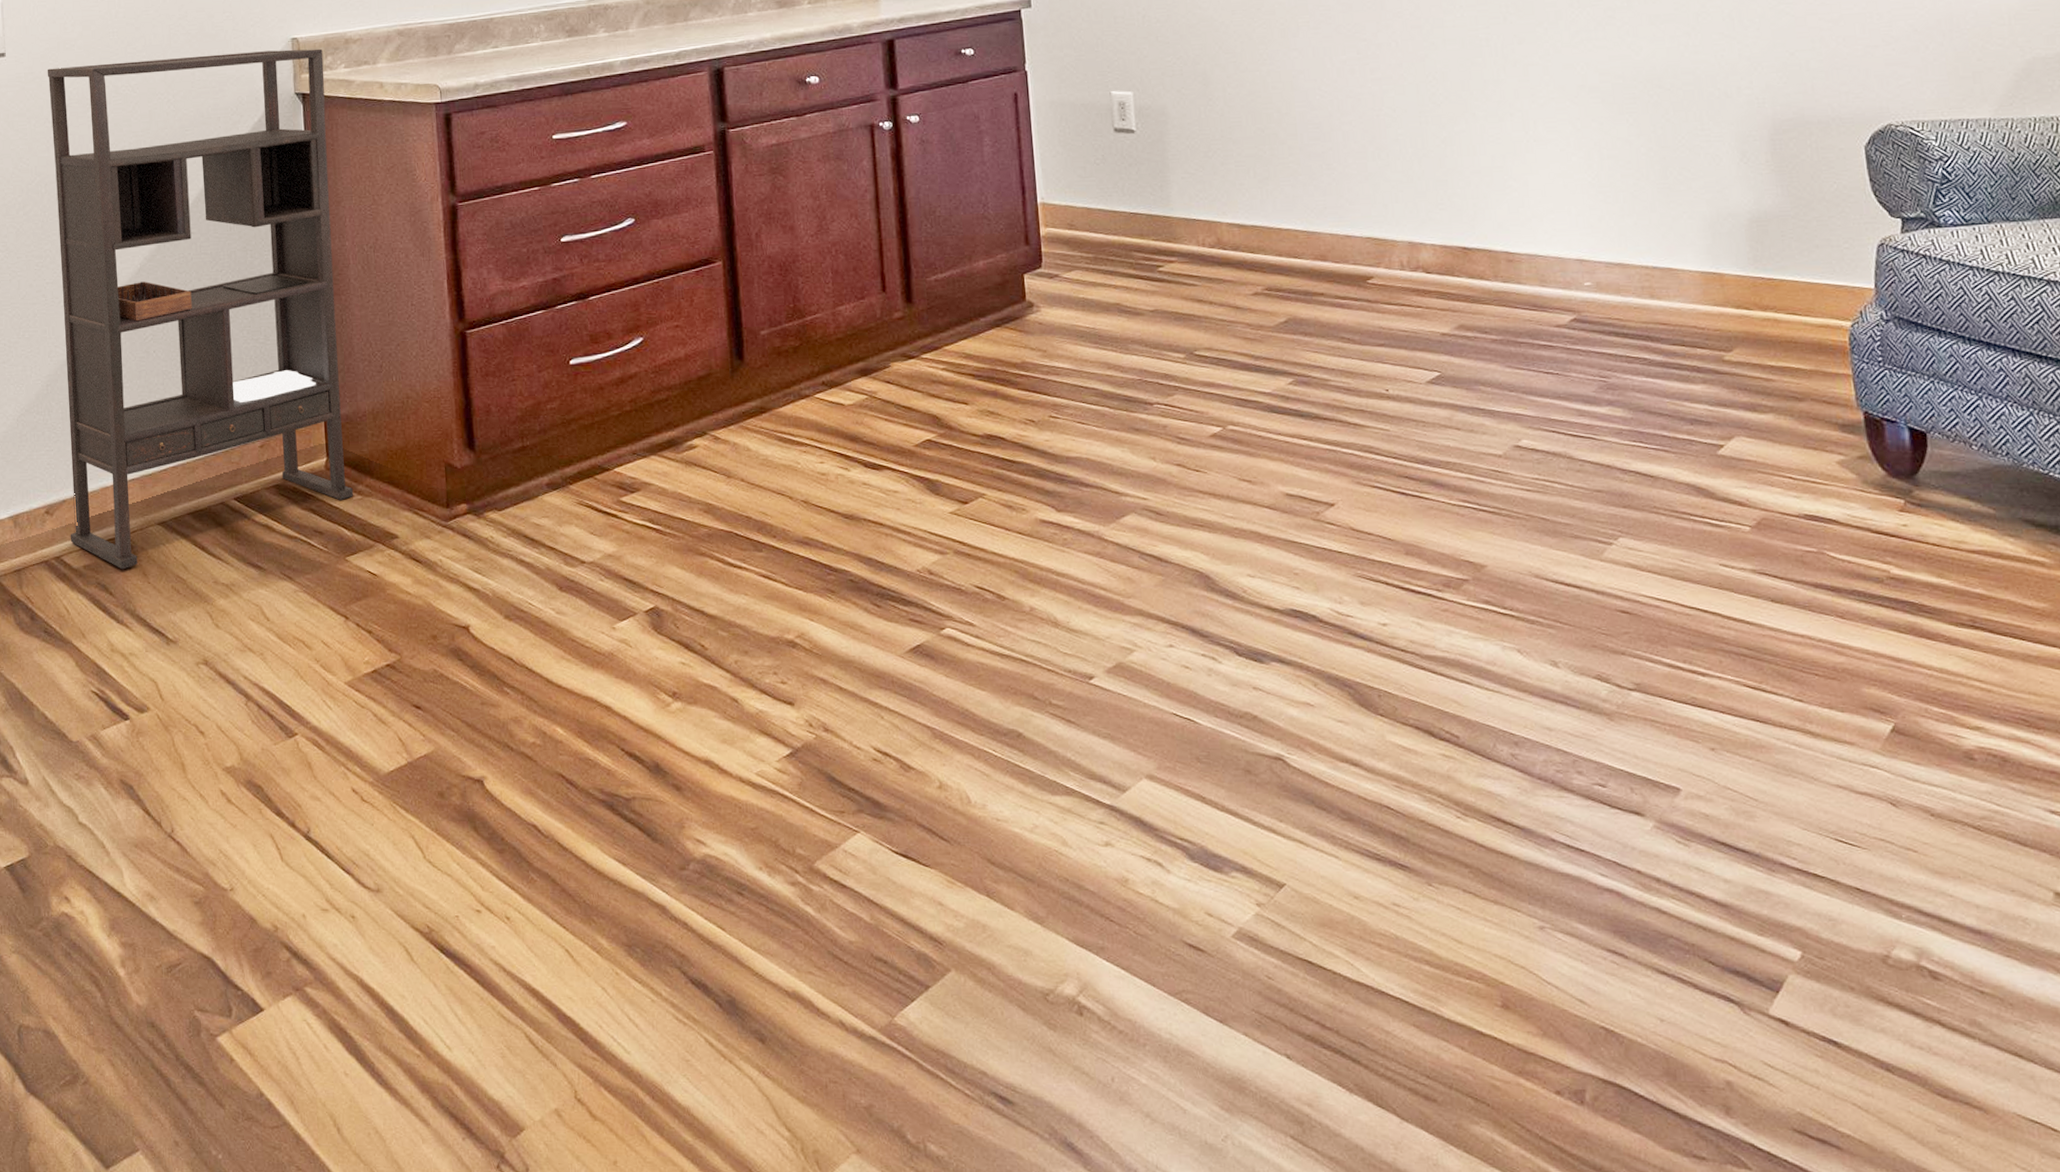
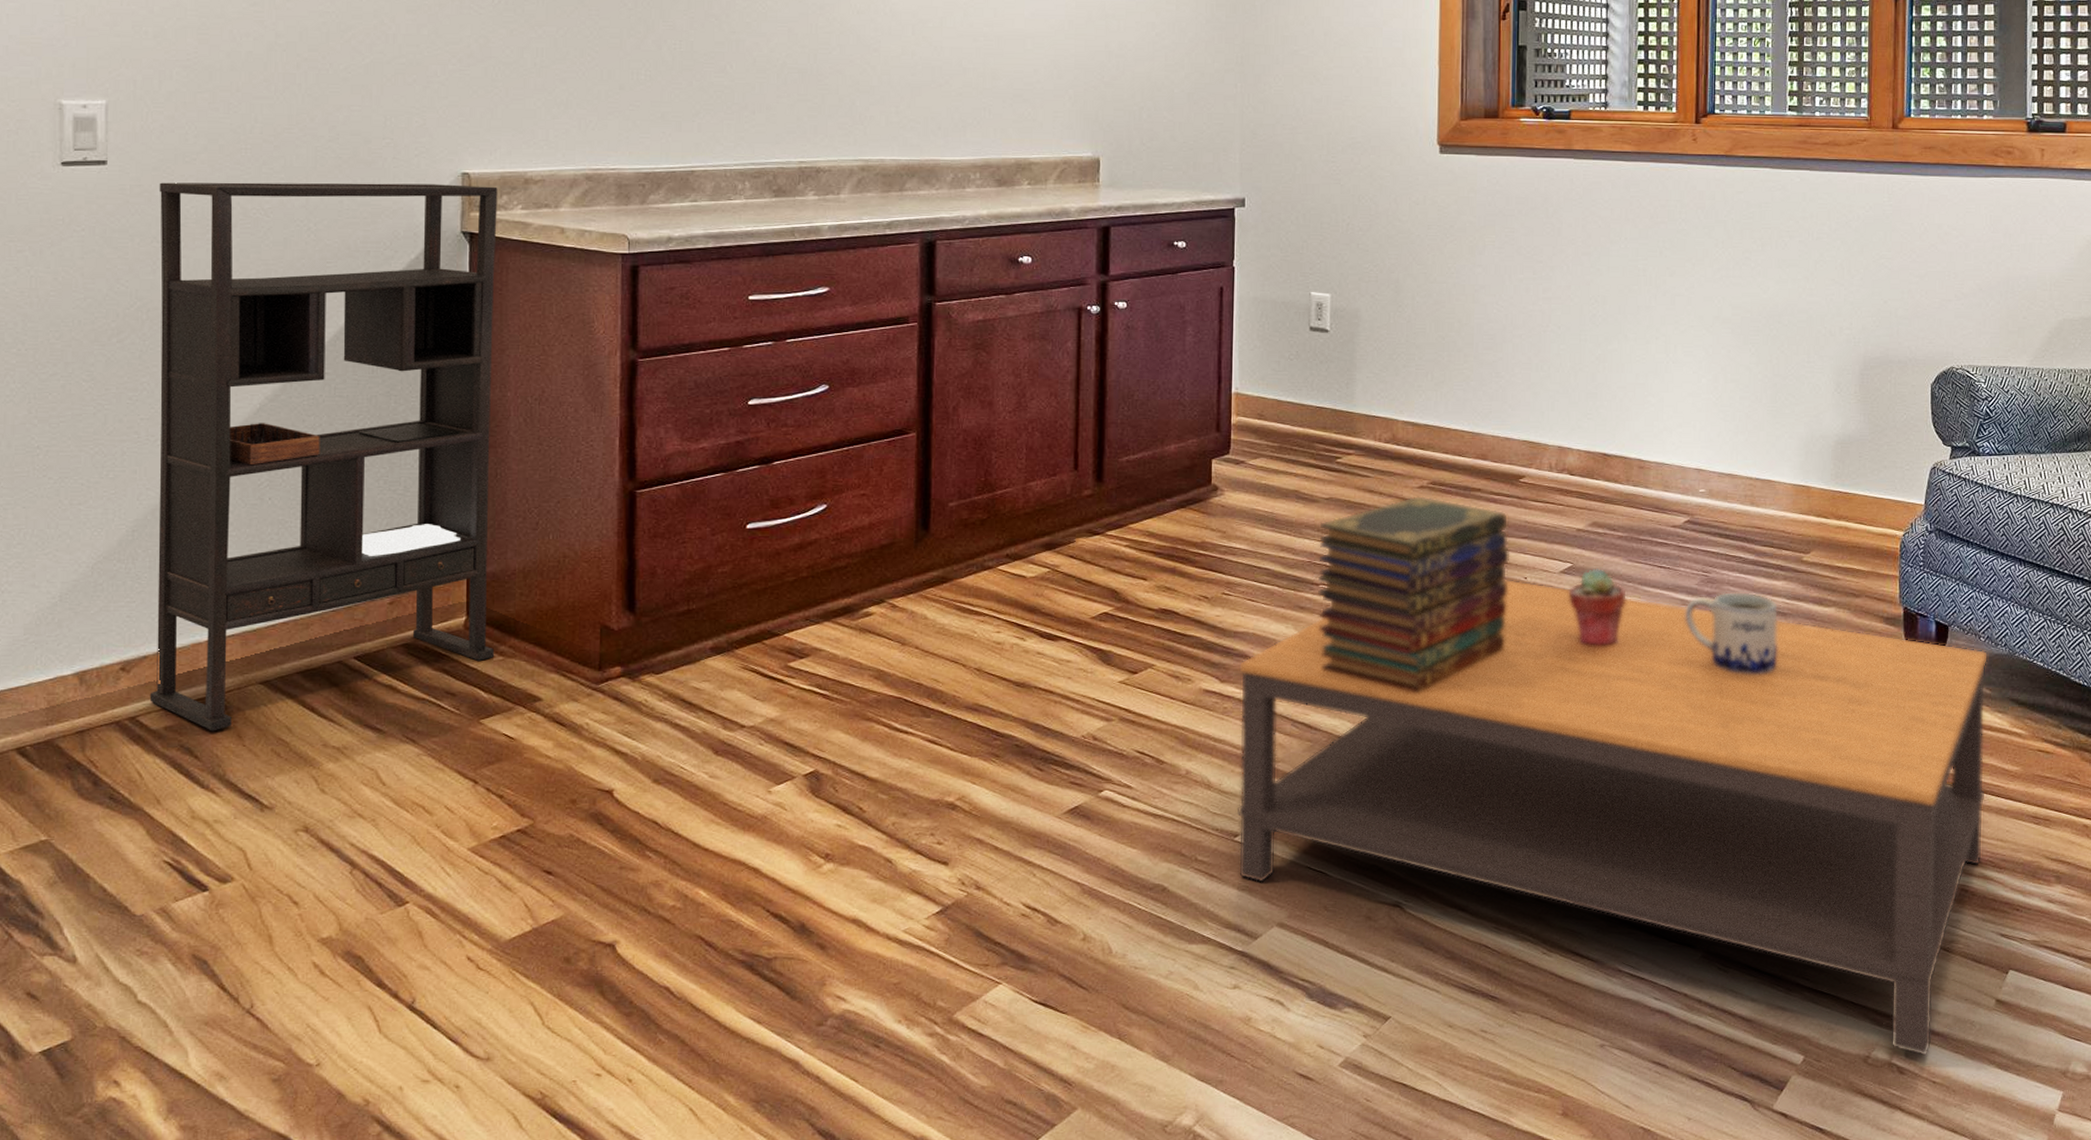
coffee table: none [1074,391,2011,958] -> present [1236,579,1989,1056]
book stack: none [1148,303,1372,522] -> present [1318,495,1511,694]
potted succulent: none [1439,376,1511,465] -> present [1568,567,1628,646]
mug: none [1583,398,1706,495] -> present [1685,591,1779,675]

